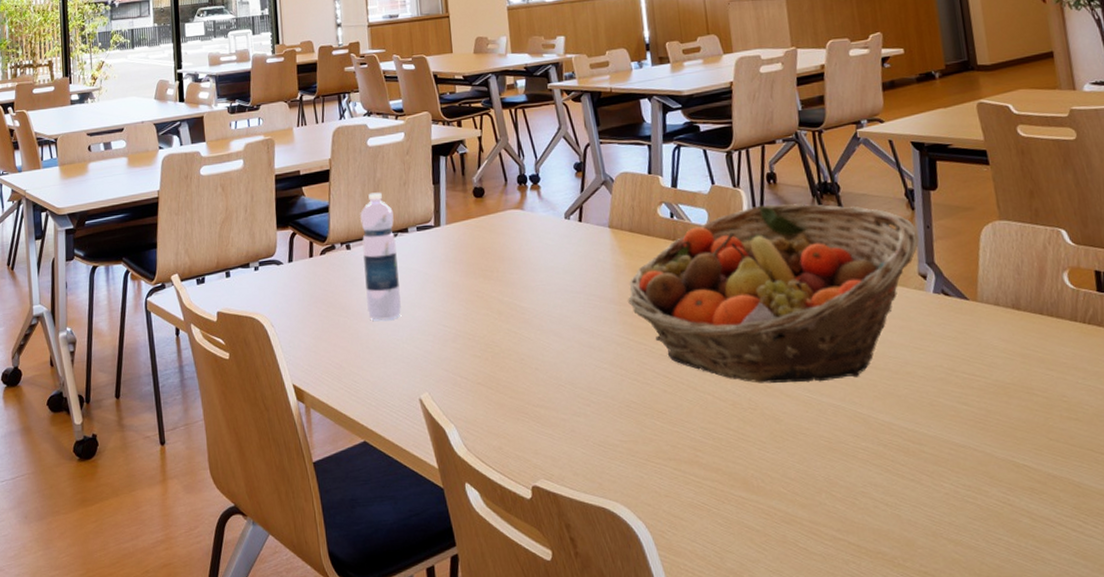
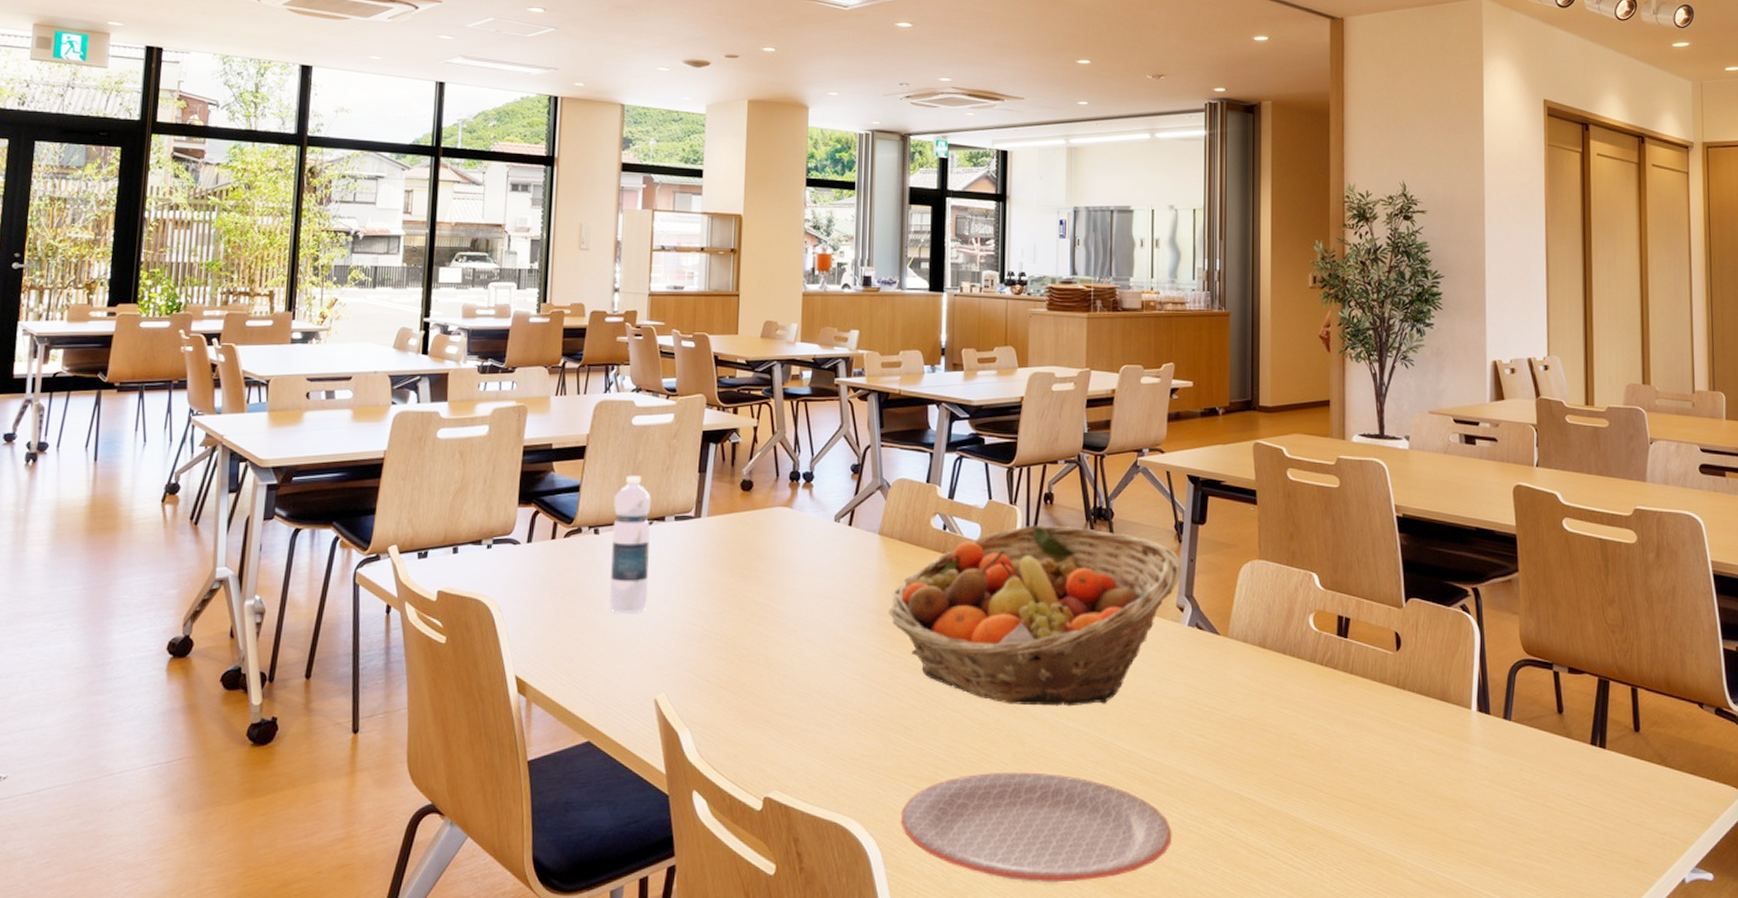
plate: none [666,449,948,560] -> present [900,772,1172,883]

